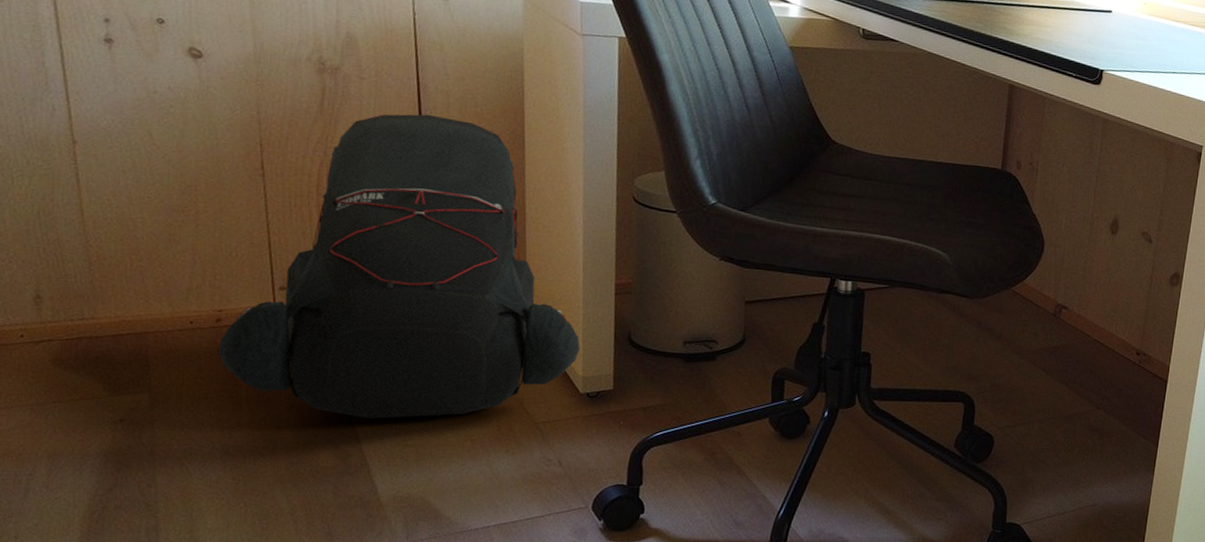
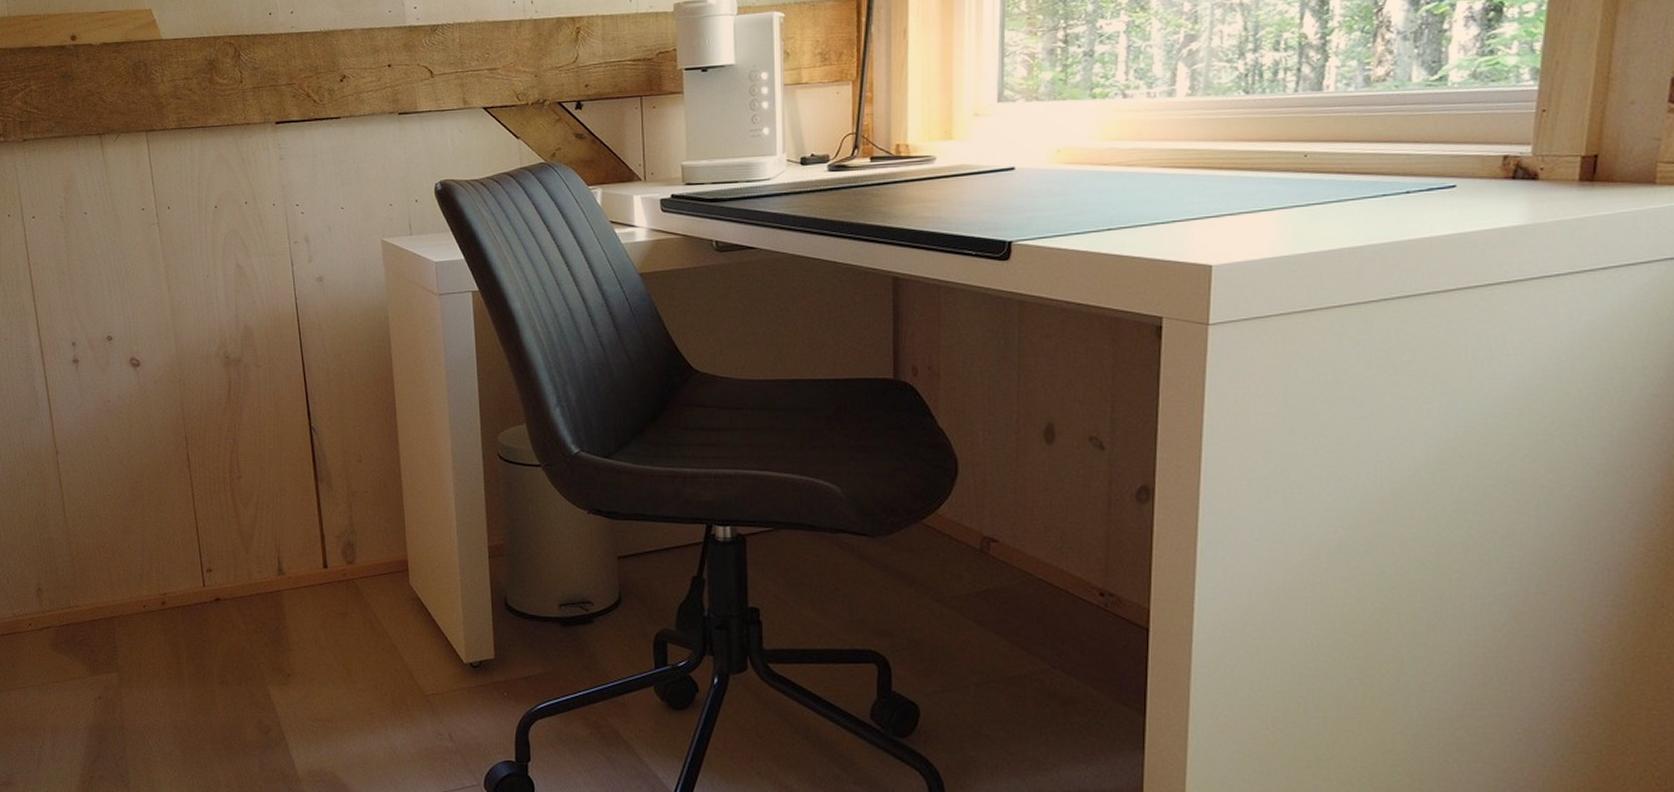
backpack: present [219,114,581,419] -> none [165,392,461,693]

